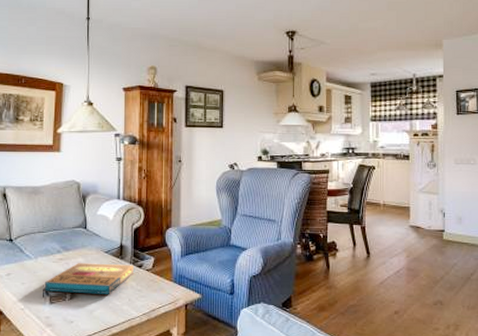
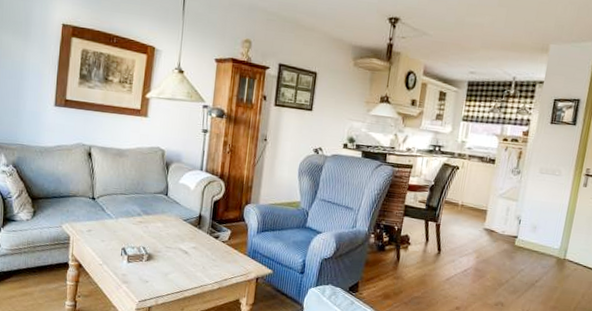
pizza box: present [45,263,134,294] -> none [124,227,210,260]

